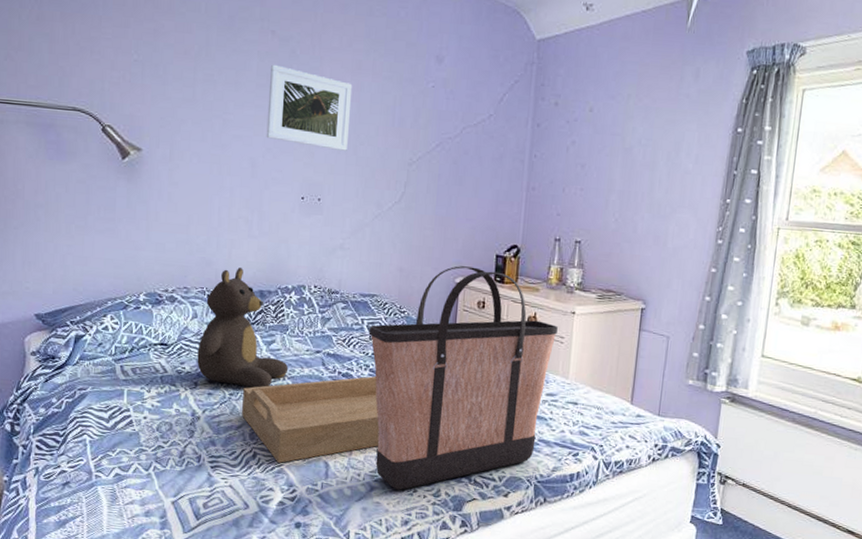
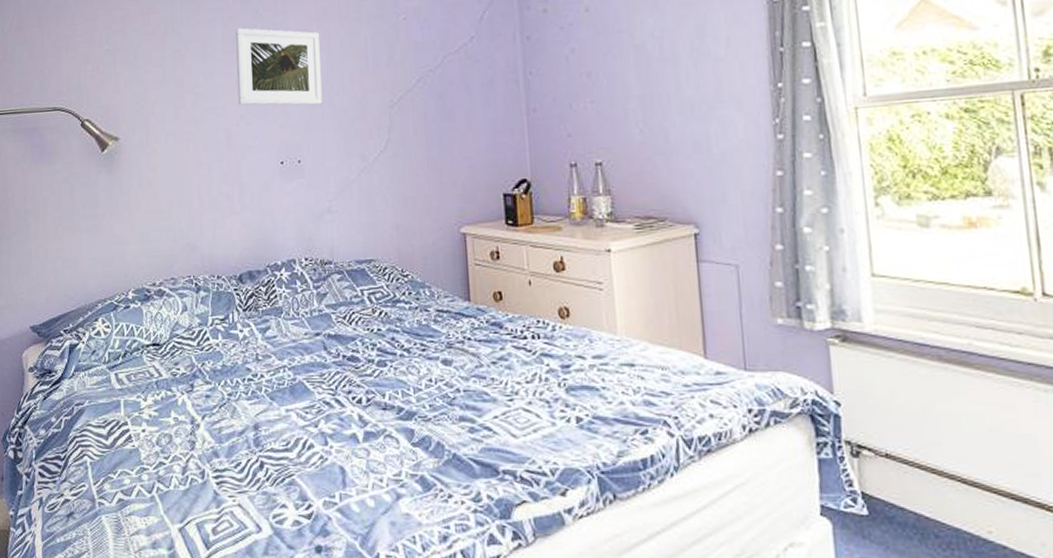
teddy bear: present [197,268,289,389] -> none [190,249,288,386]
serving tray: present [242,376,380,463] -> none [242,357,399,472]
shopping bag: present [368,266,558,490] -> none [370,212,593,496]

